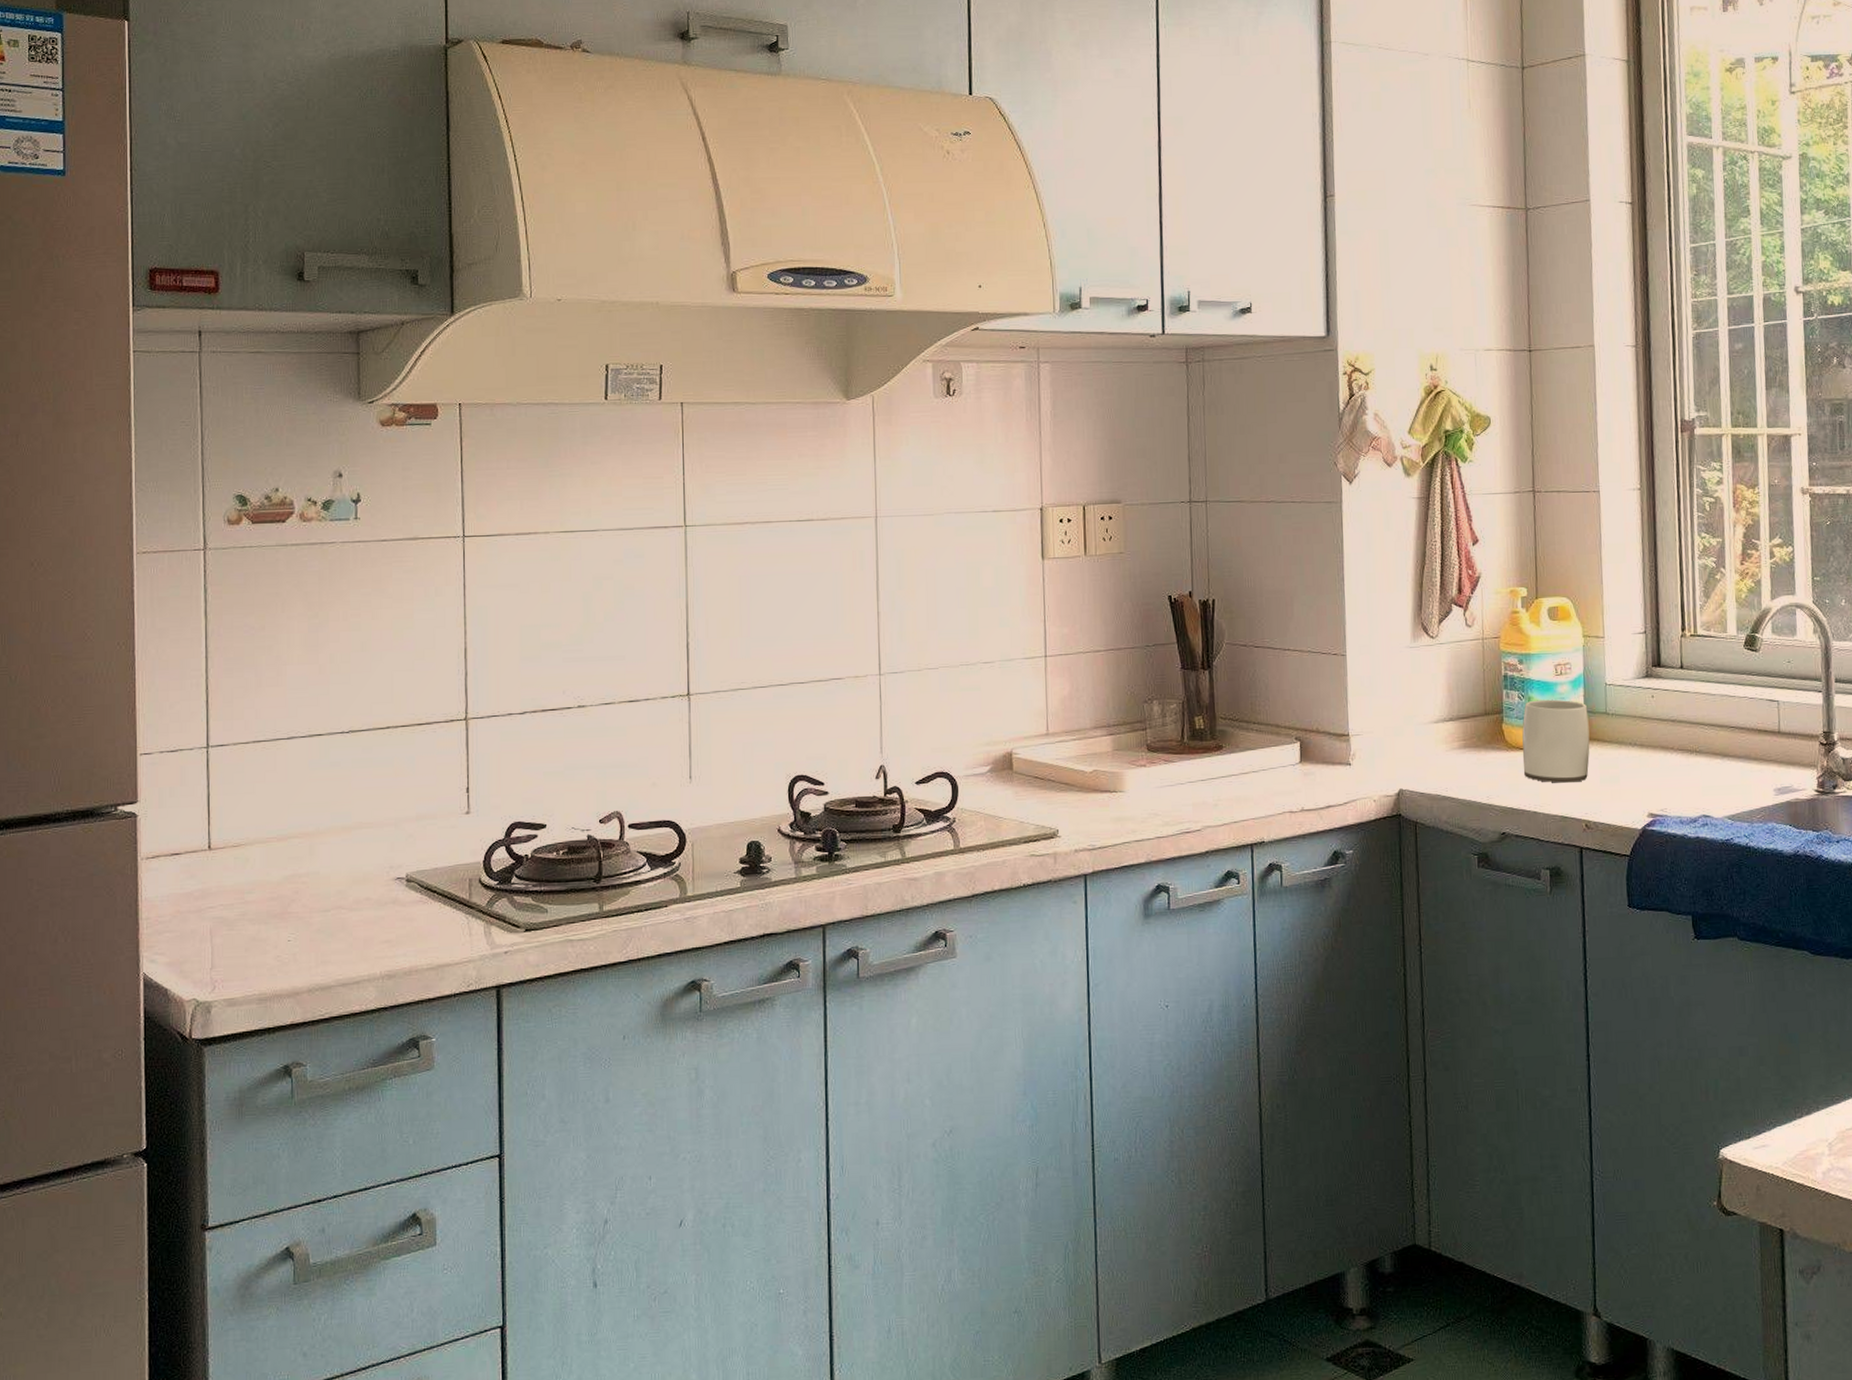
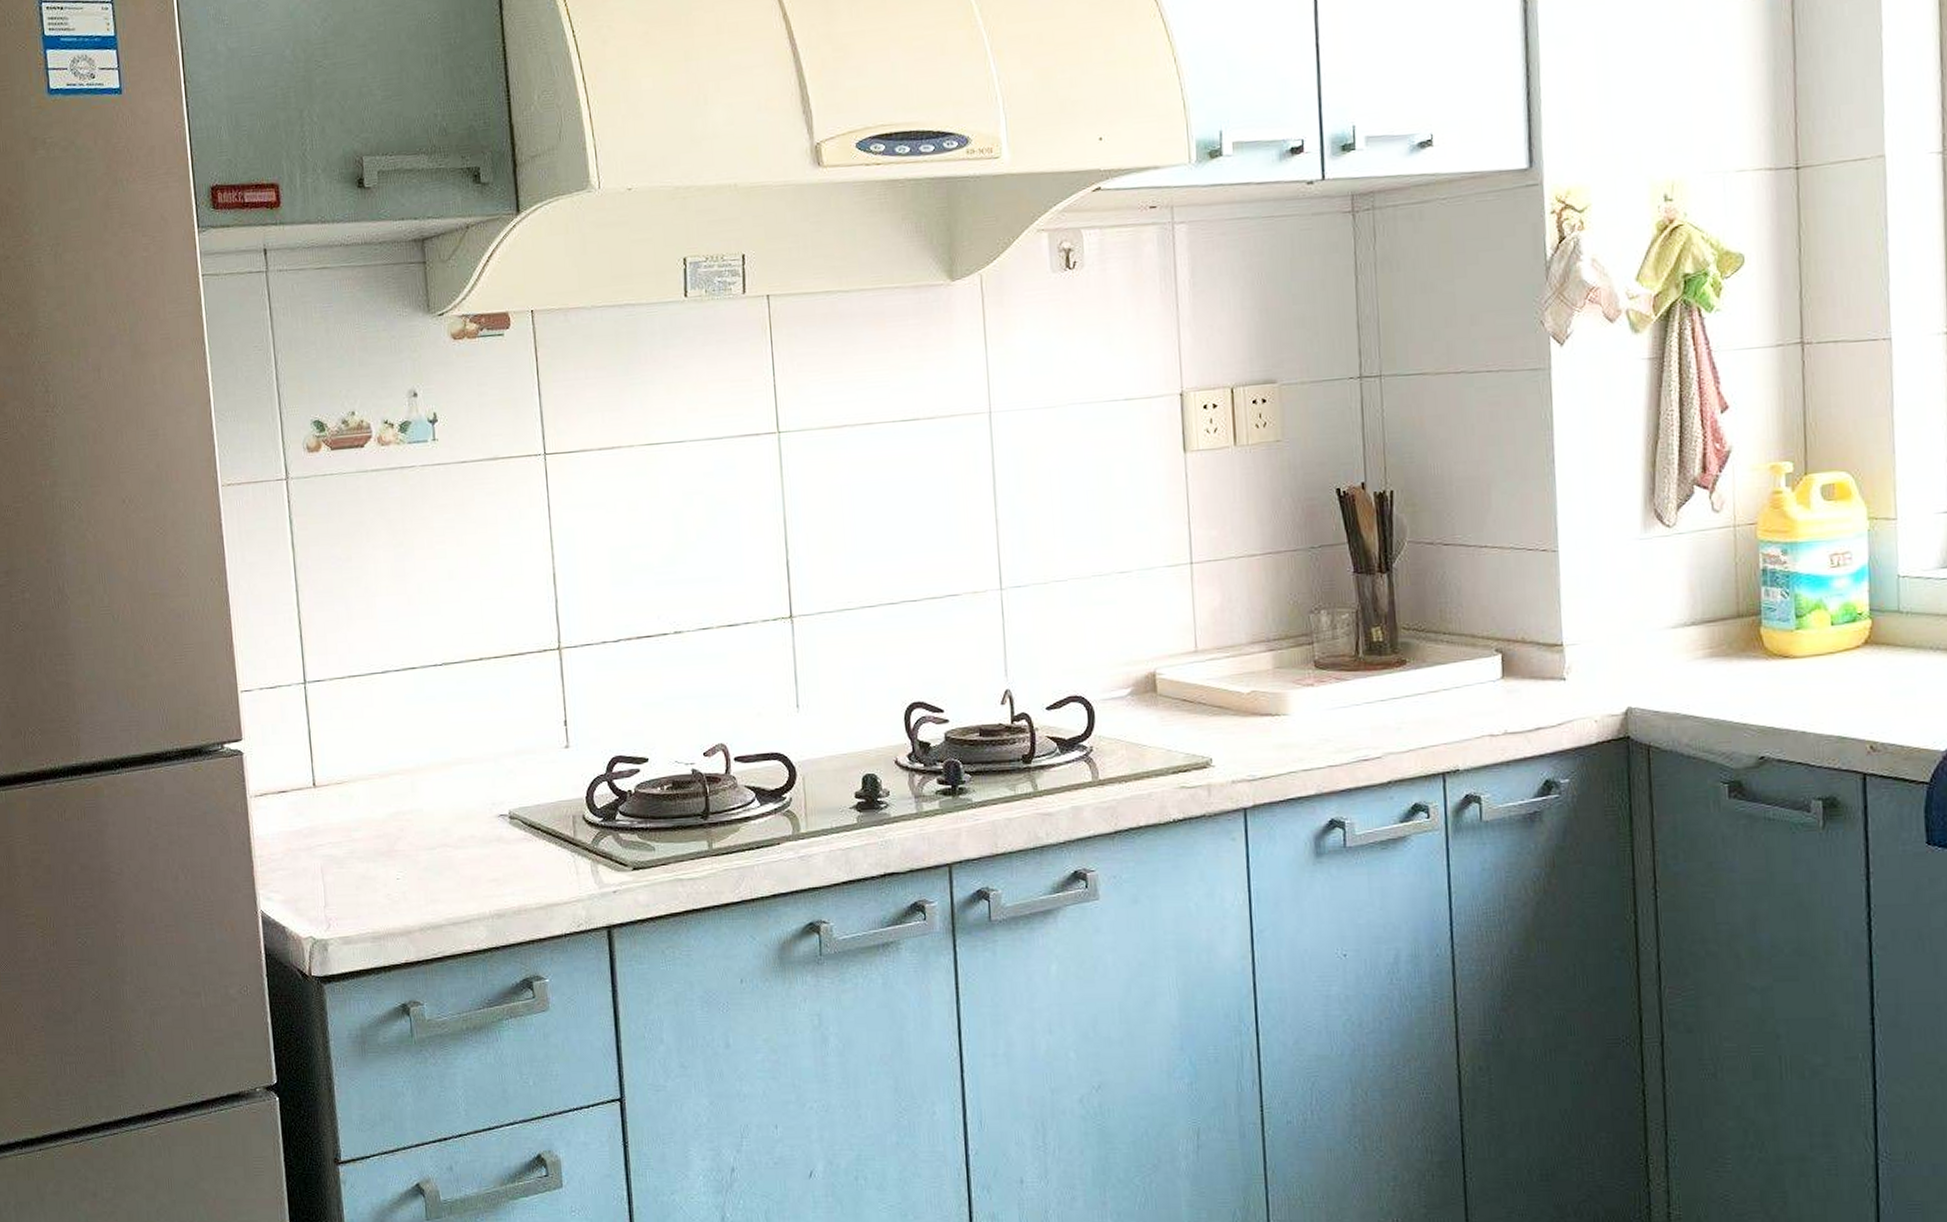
mug: present [1522,699,1590,783] -> none [1786,596,1877,697]

